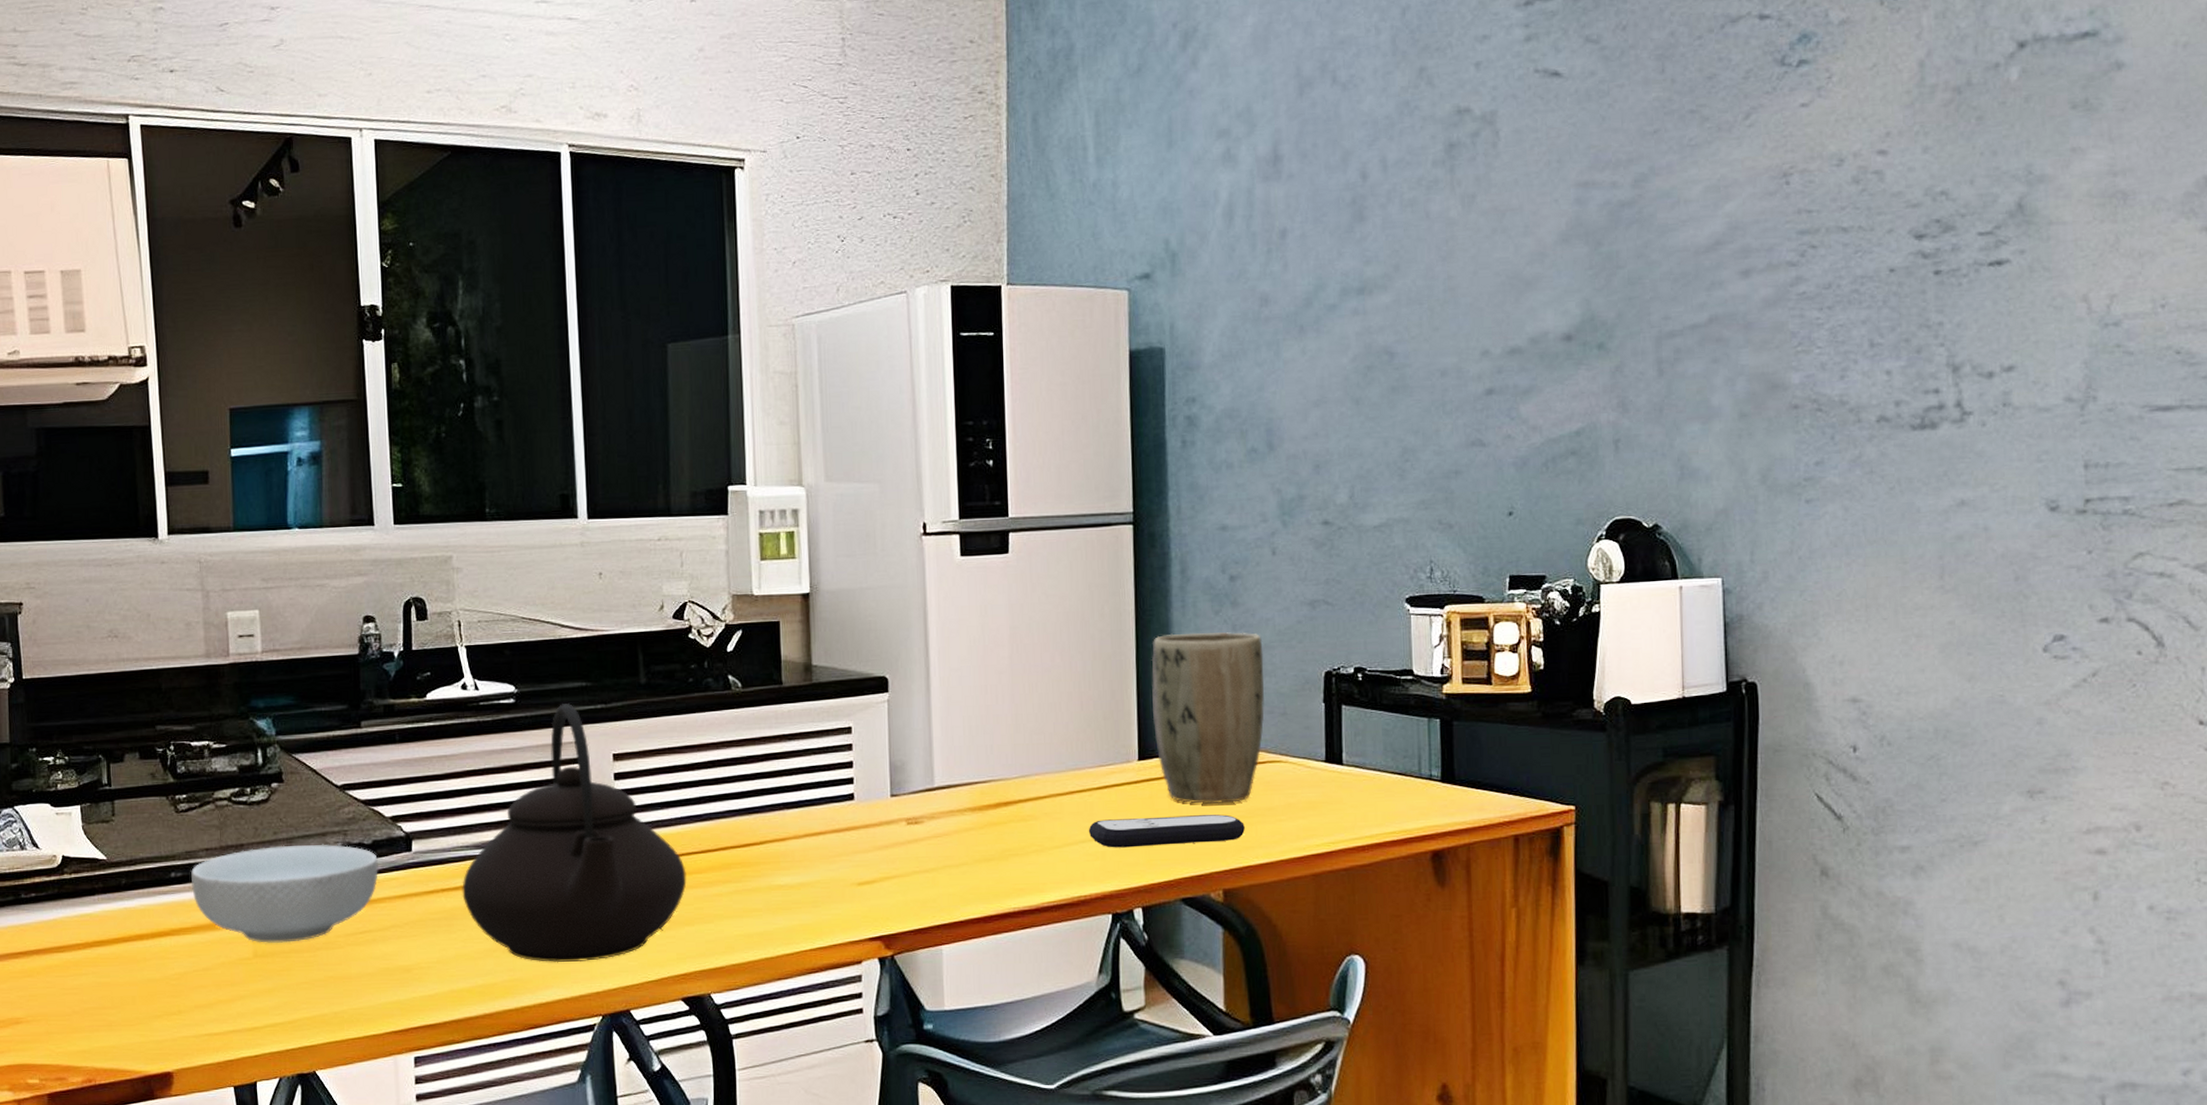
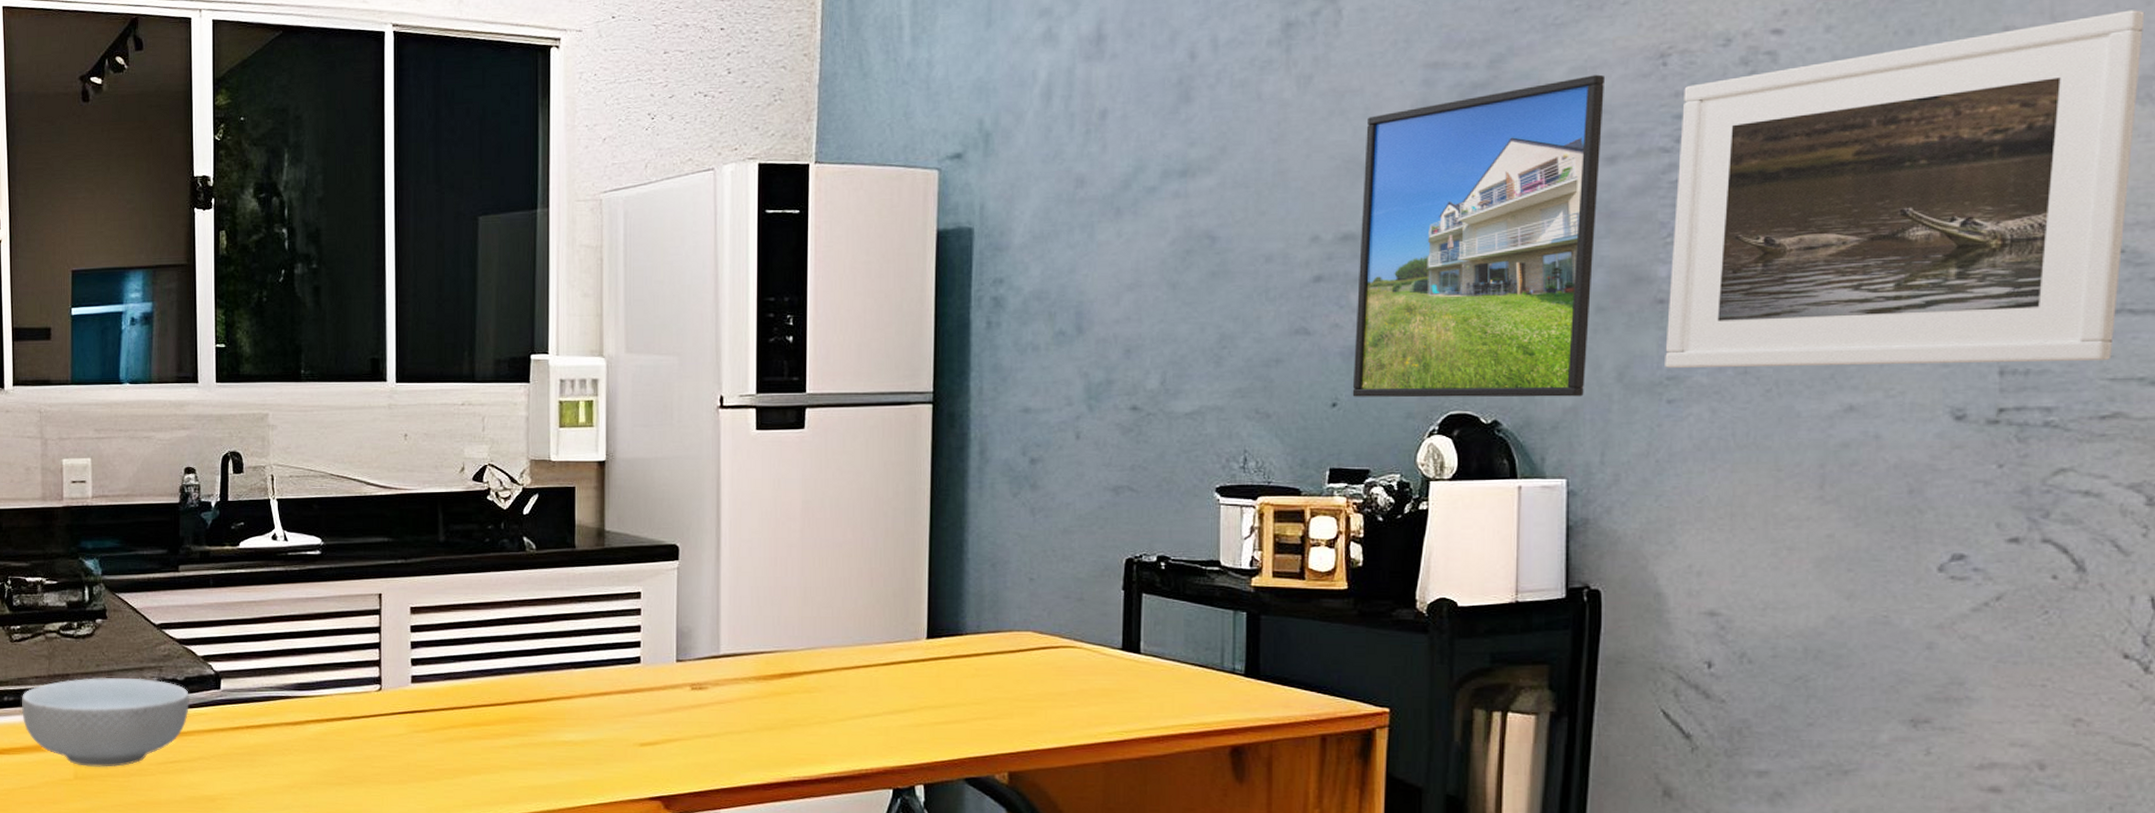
teapot: present [462,703,687,963] -> none [265,557,475,802]
remote control: present [1088,814,1245,848] -> none [872,695,1034,725]
plant pot: present [1151,632,1265,804] -> none [944,514,1062,687]
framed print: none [1526,193,1737,506] -> present [1352,74,1606,398]
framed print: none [1801,132,2186,469] -> present [1665,10,2145,368]

